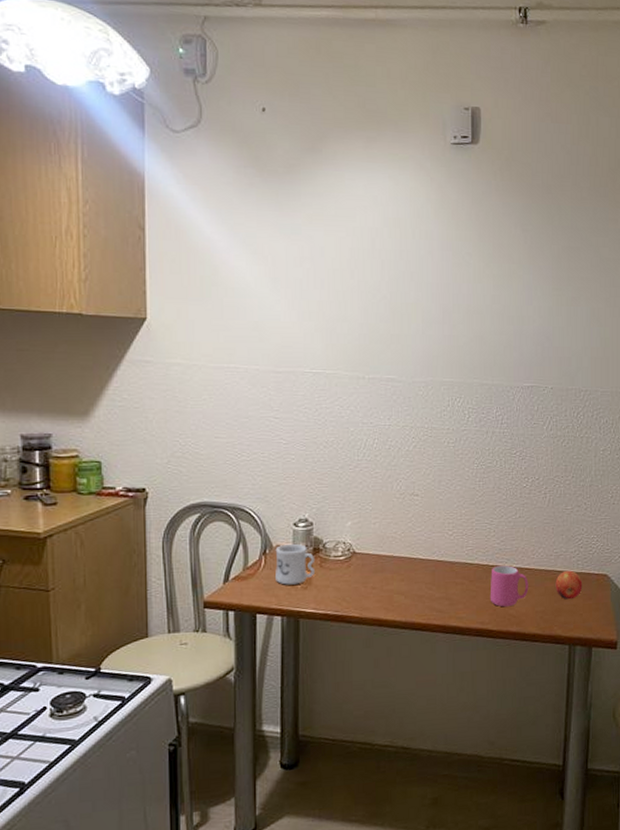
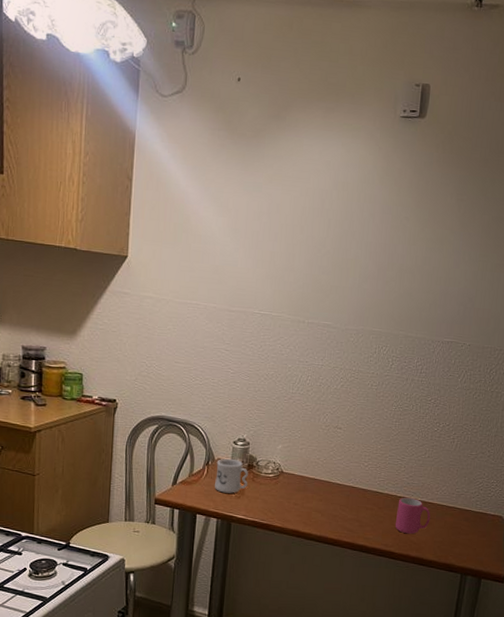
apple: present [555,570,583,600] -> none [454,508,479,535]

